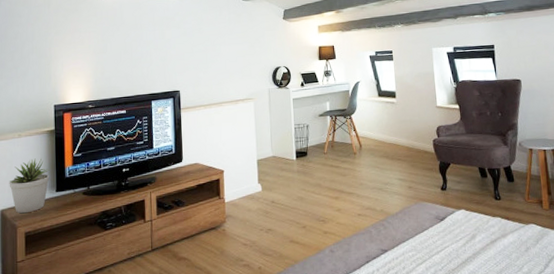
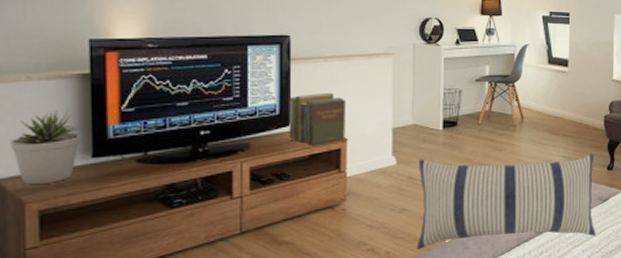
books: none [181,133,223,178] -> present [289,92,345,146]
pillow: none [279,176,437,265] -> present [416,154,596,250]

